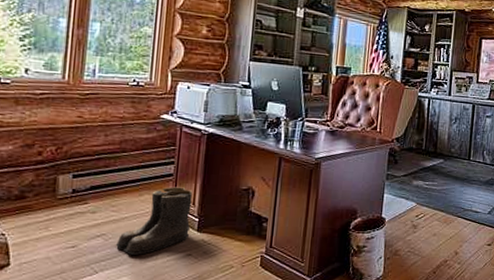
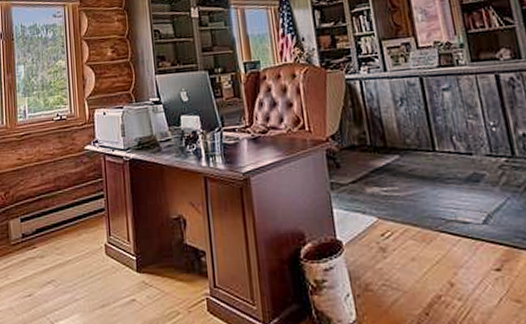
boots: present [115,187,193,255] -> none [64,222,131,302]

